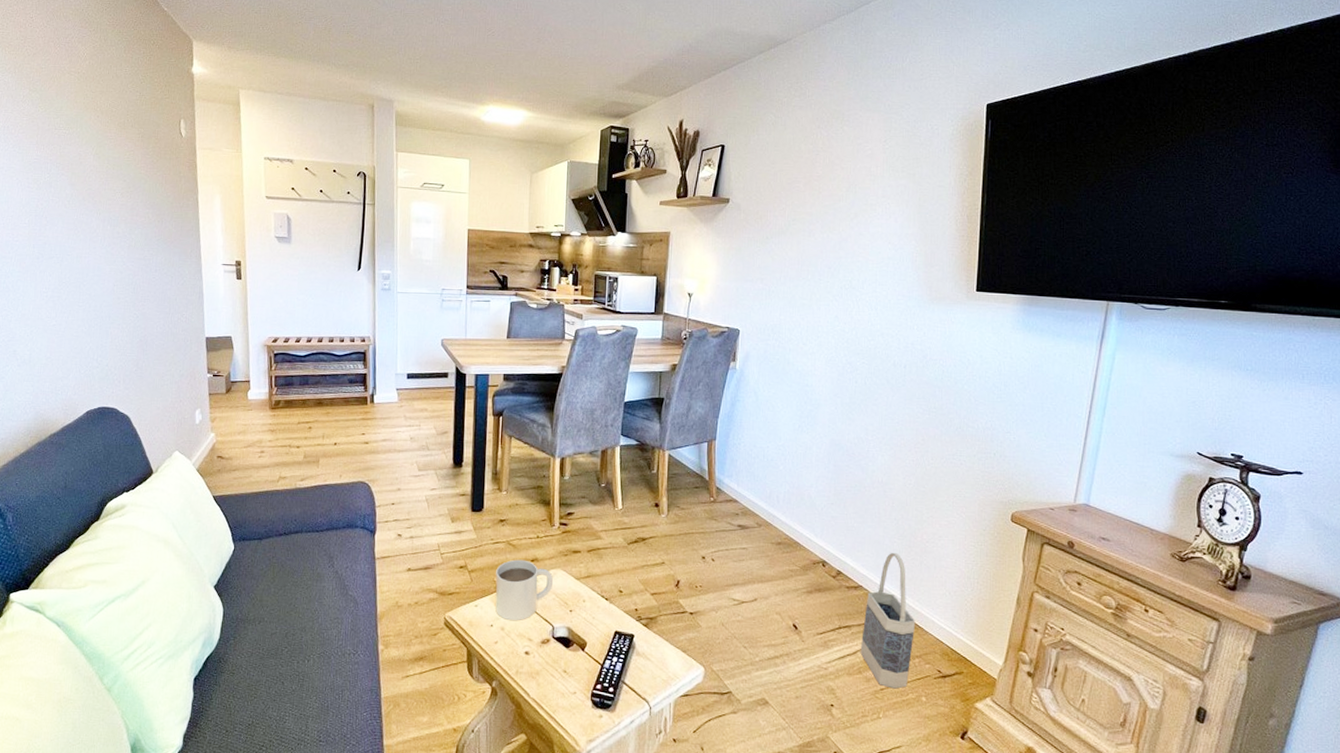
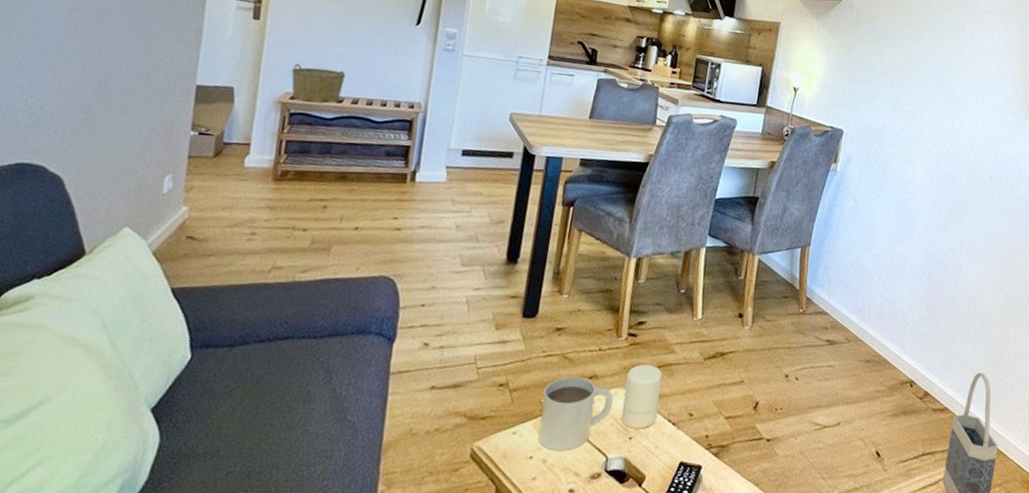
basket: none [271,312,310,345] -> present [291,63,346,104]
candle: none [562,548,593,603] -> present [621,364,663,429]

